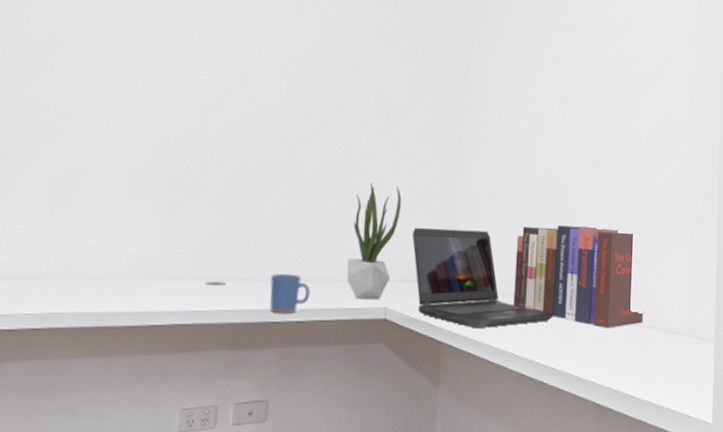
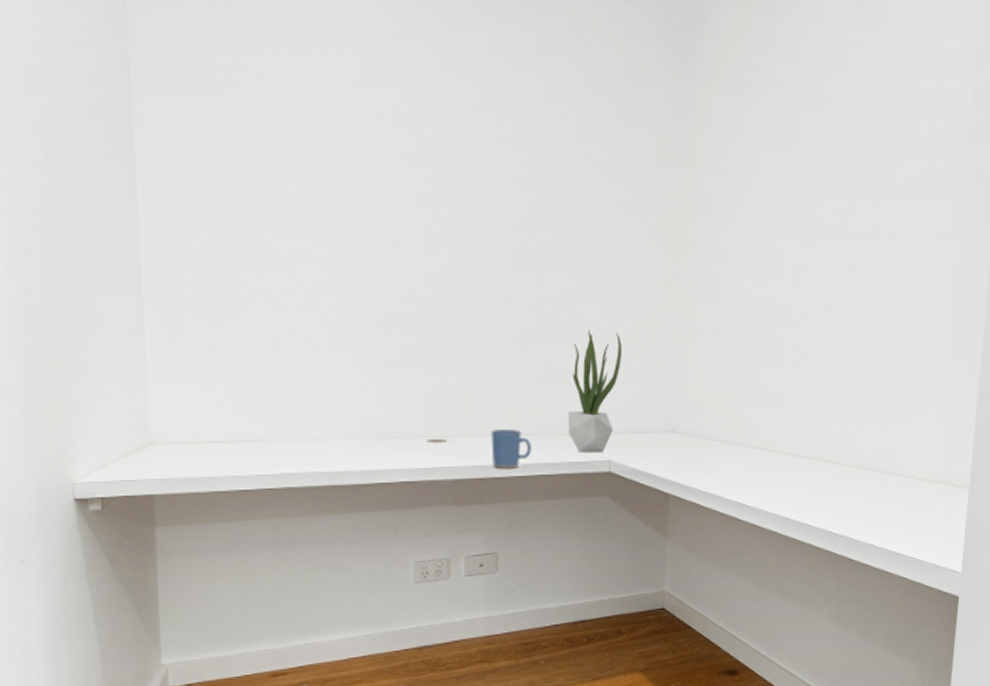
laptop computer: present [411,227,554,329] -> none [634,375,790,480]
books: present [513,225,644,328] -> none [745,368,890,476]

